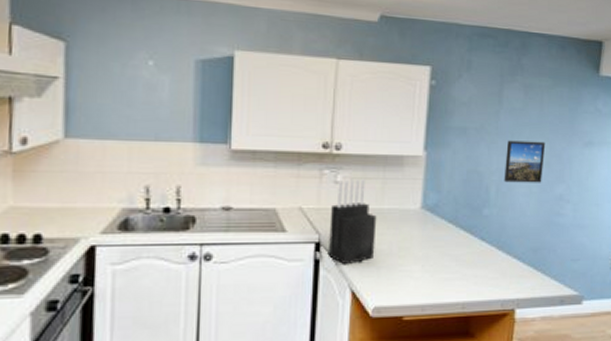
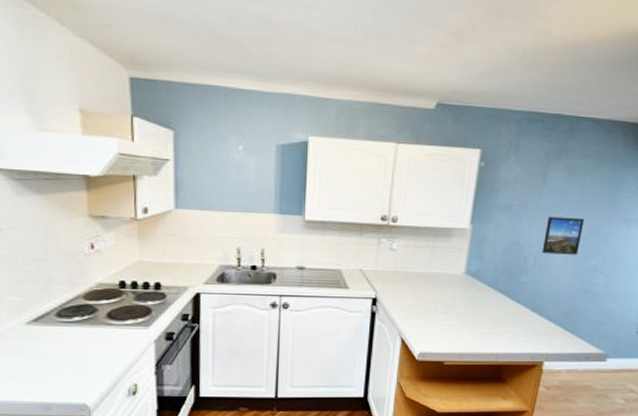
knife block: present [329,179,377,265] -> none [383,247,425,318]

